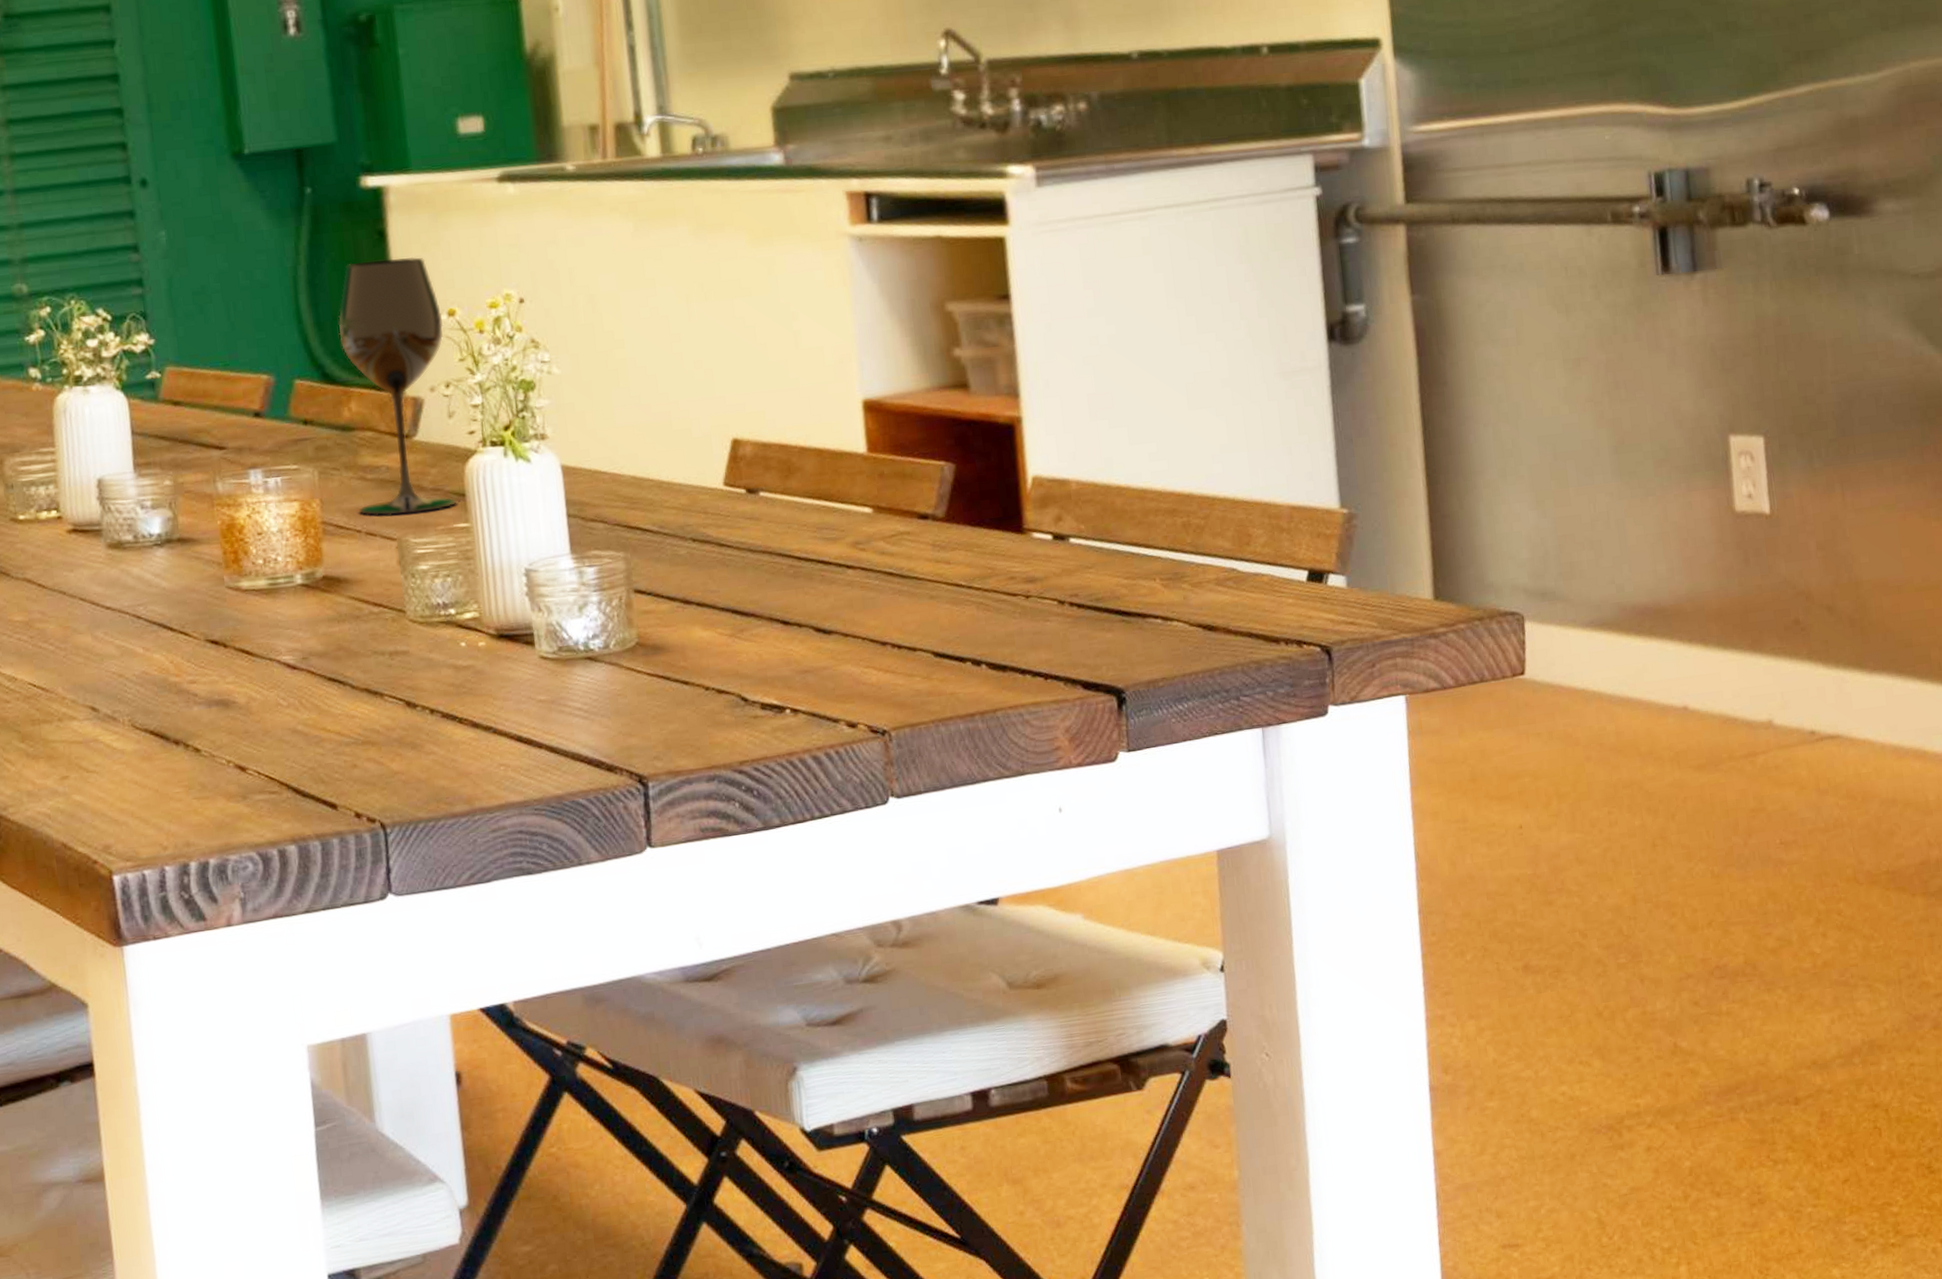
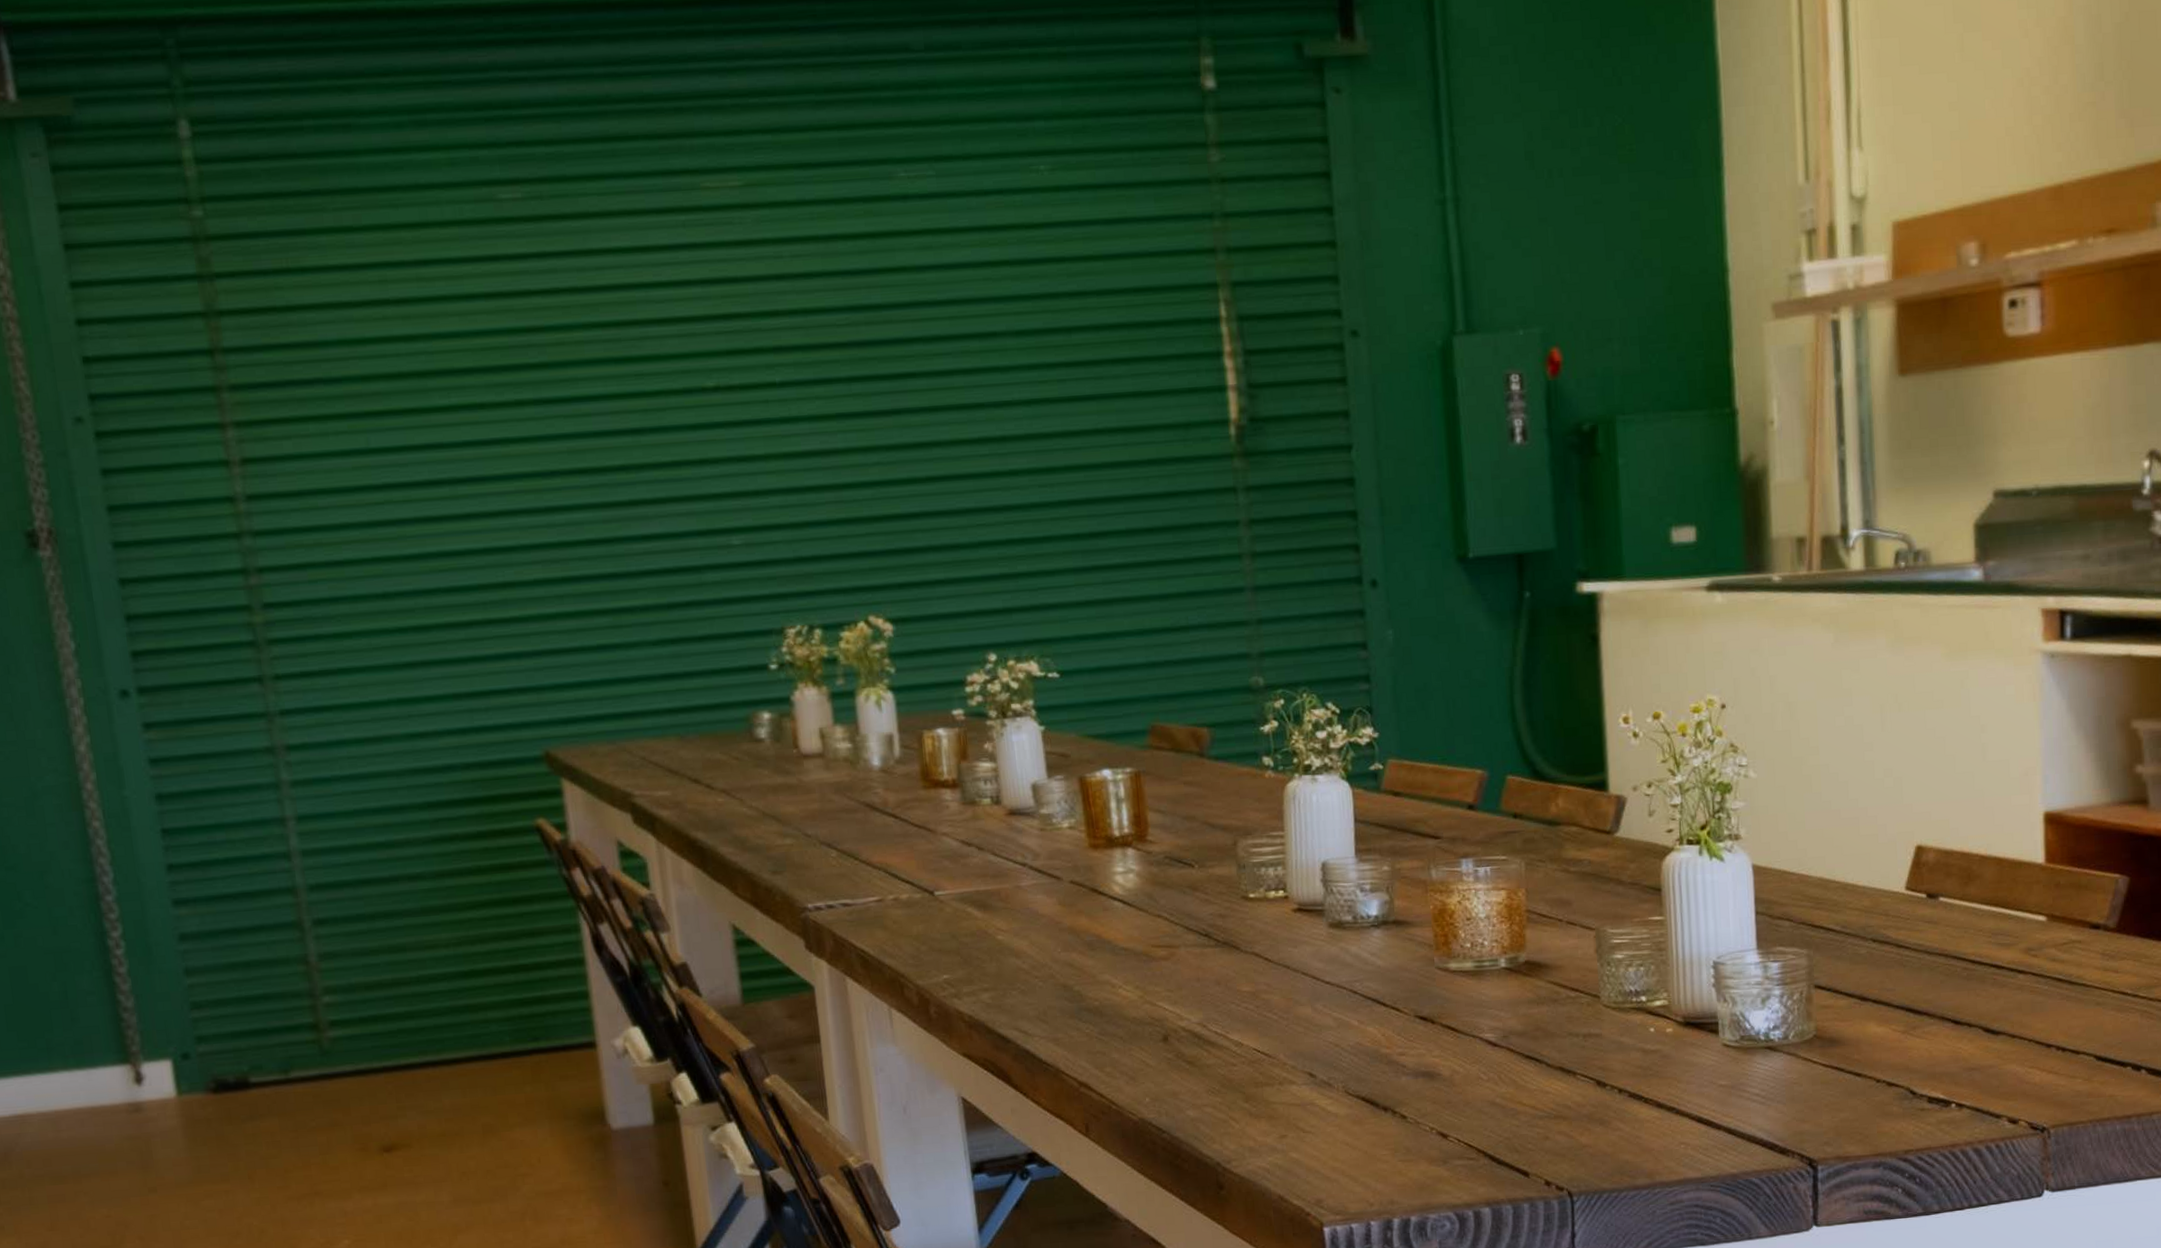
wineglass: present [338,257,457,515] -> none [1550,662,1653,906]

